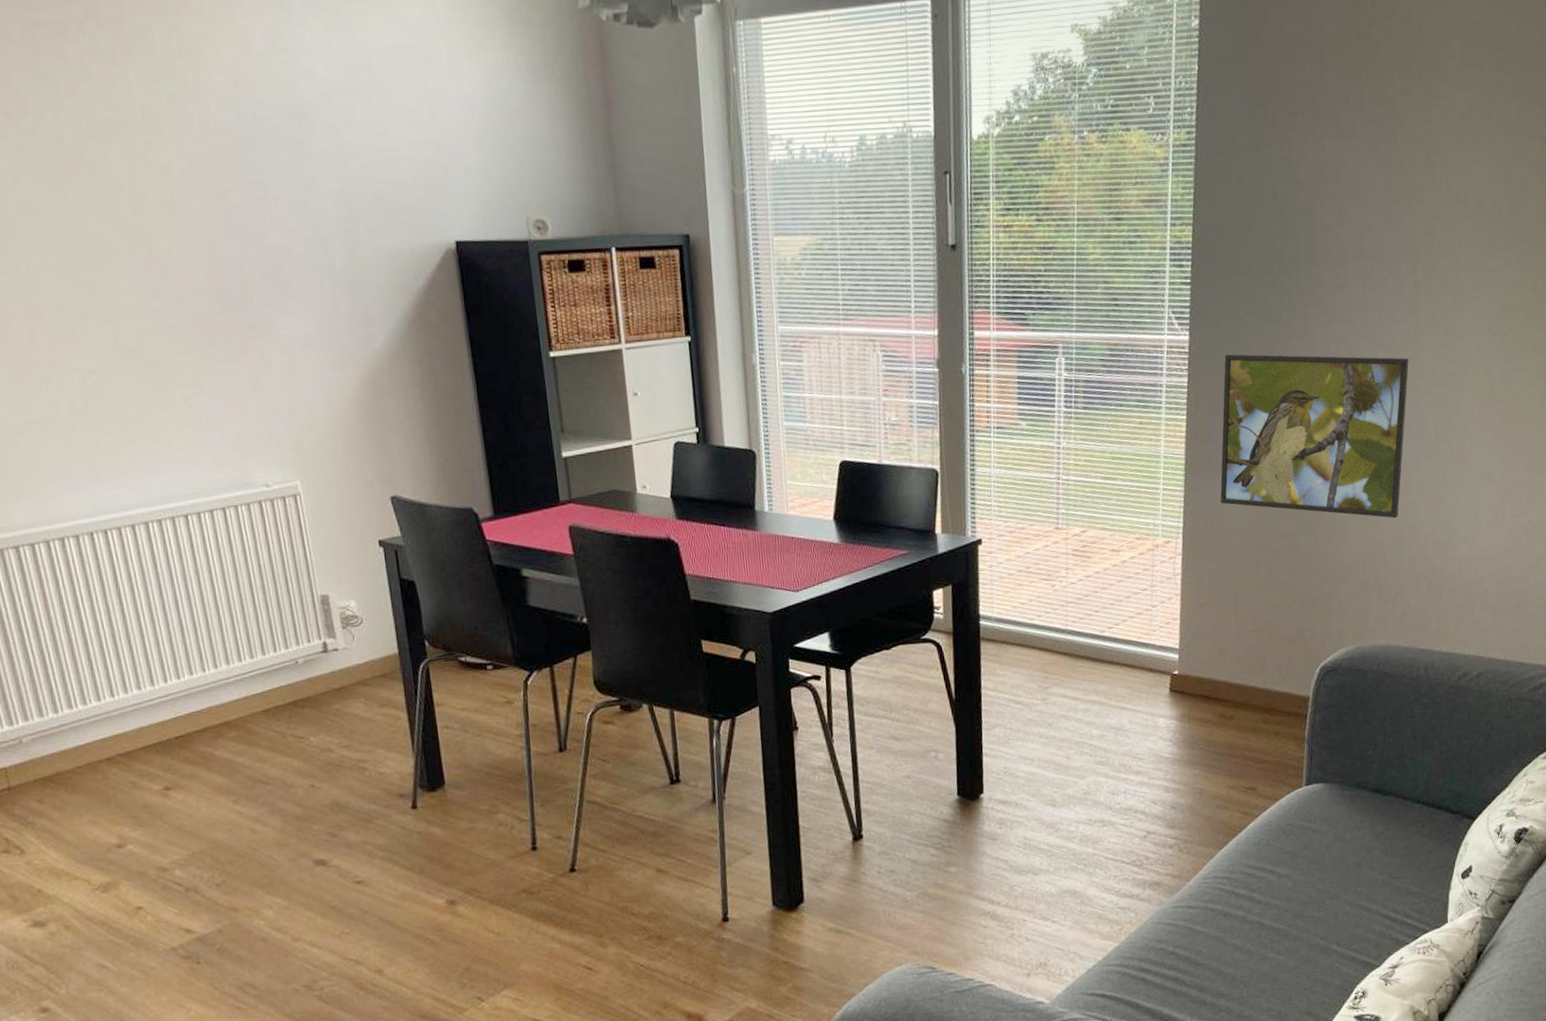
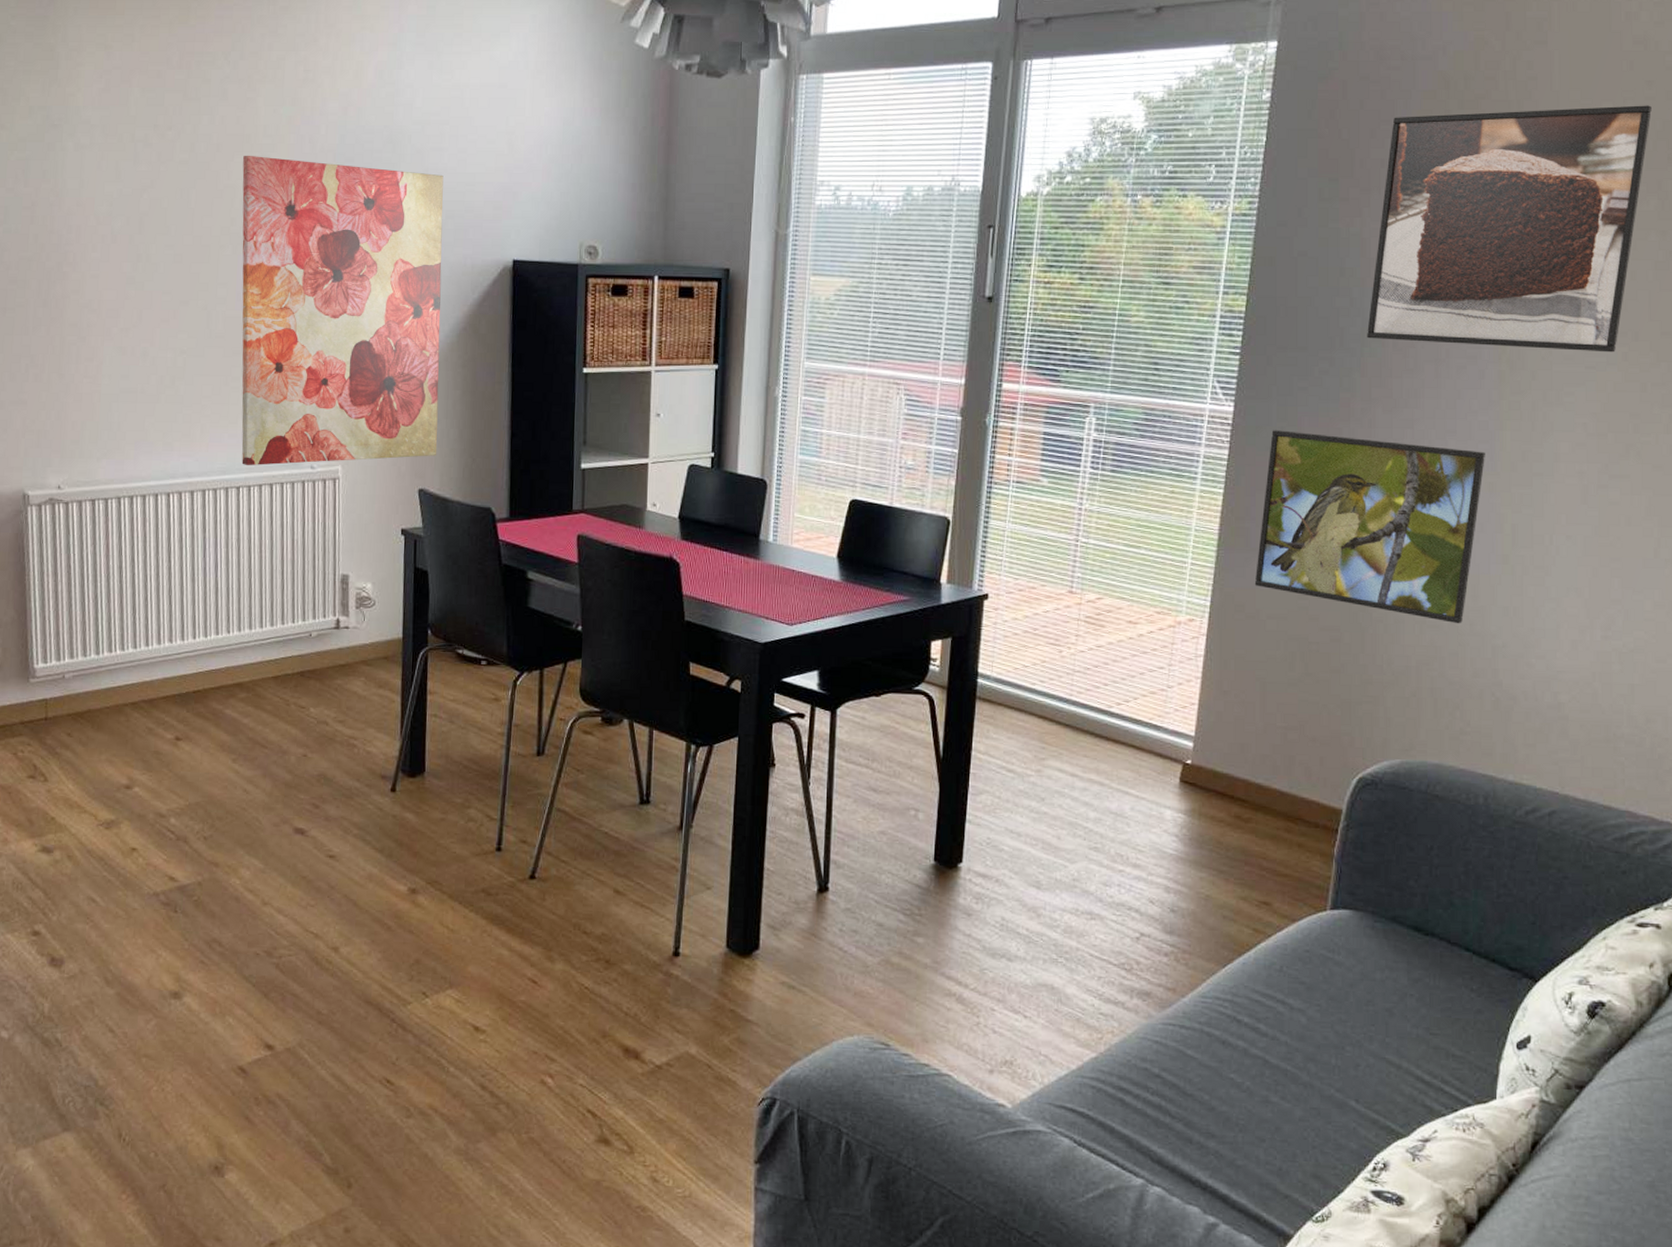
wall art: none [122,141,405,492] -> present [241,155,444,466]
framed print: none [1301,17,1531,260] -> present [1367,105,1652,353]

